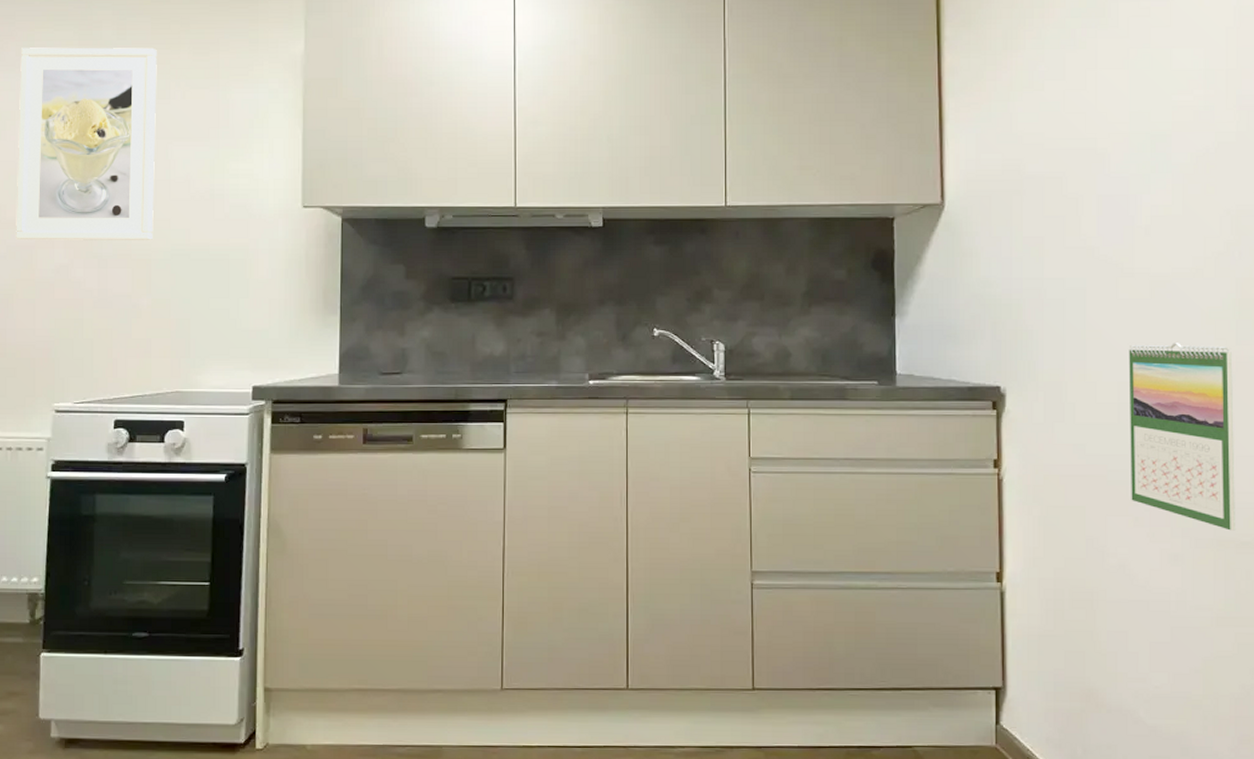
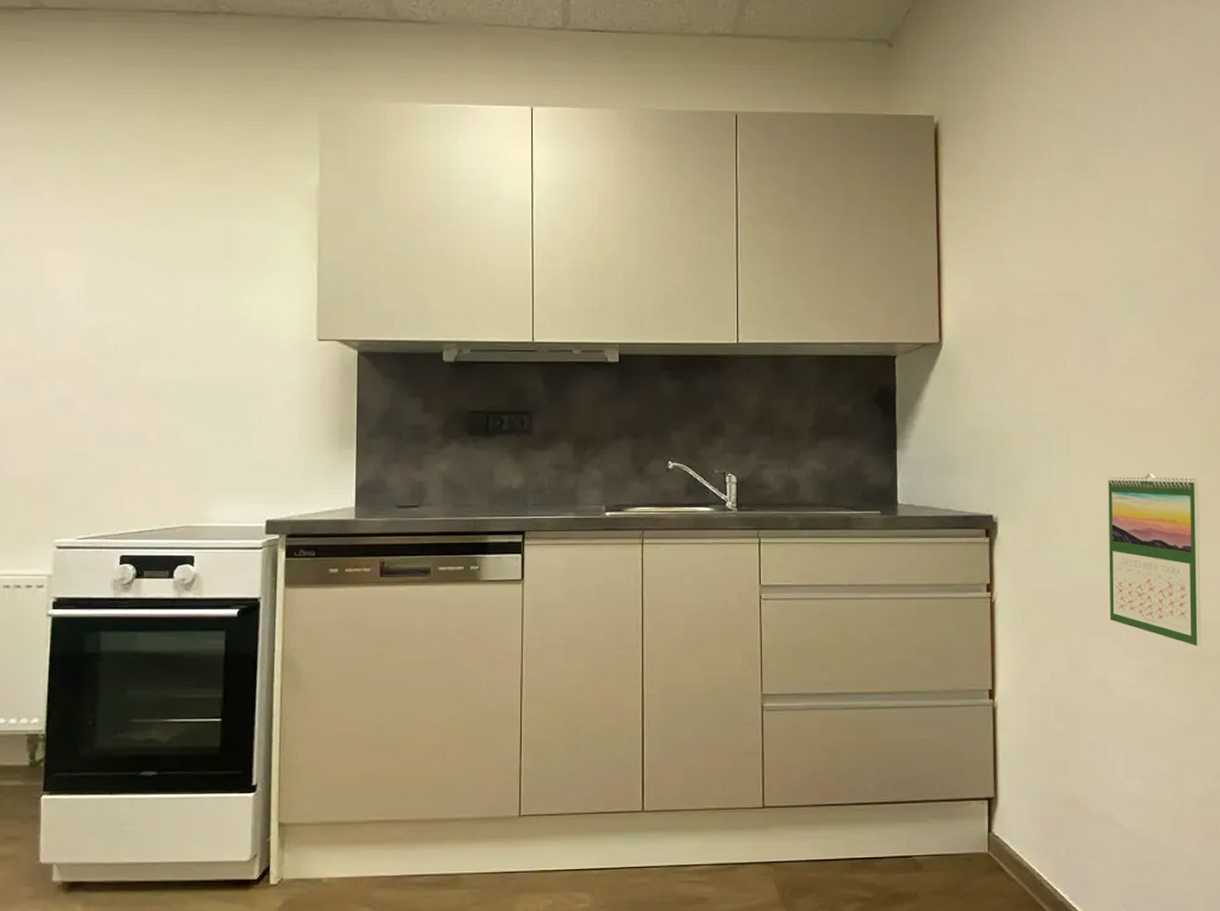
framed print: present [16,47,157,240] -> none [13,173,165,372]

